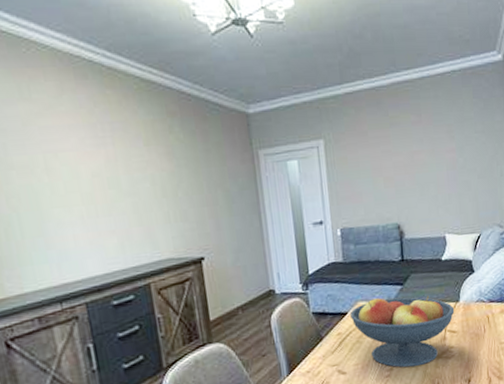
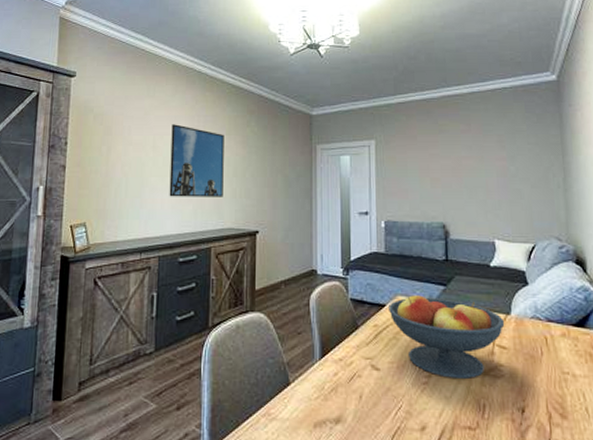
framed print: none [66,136,154,231] -> present [169,124,224,197]

